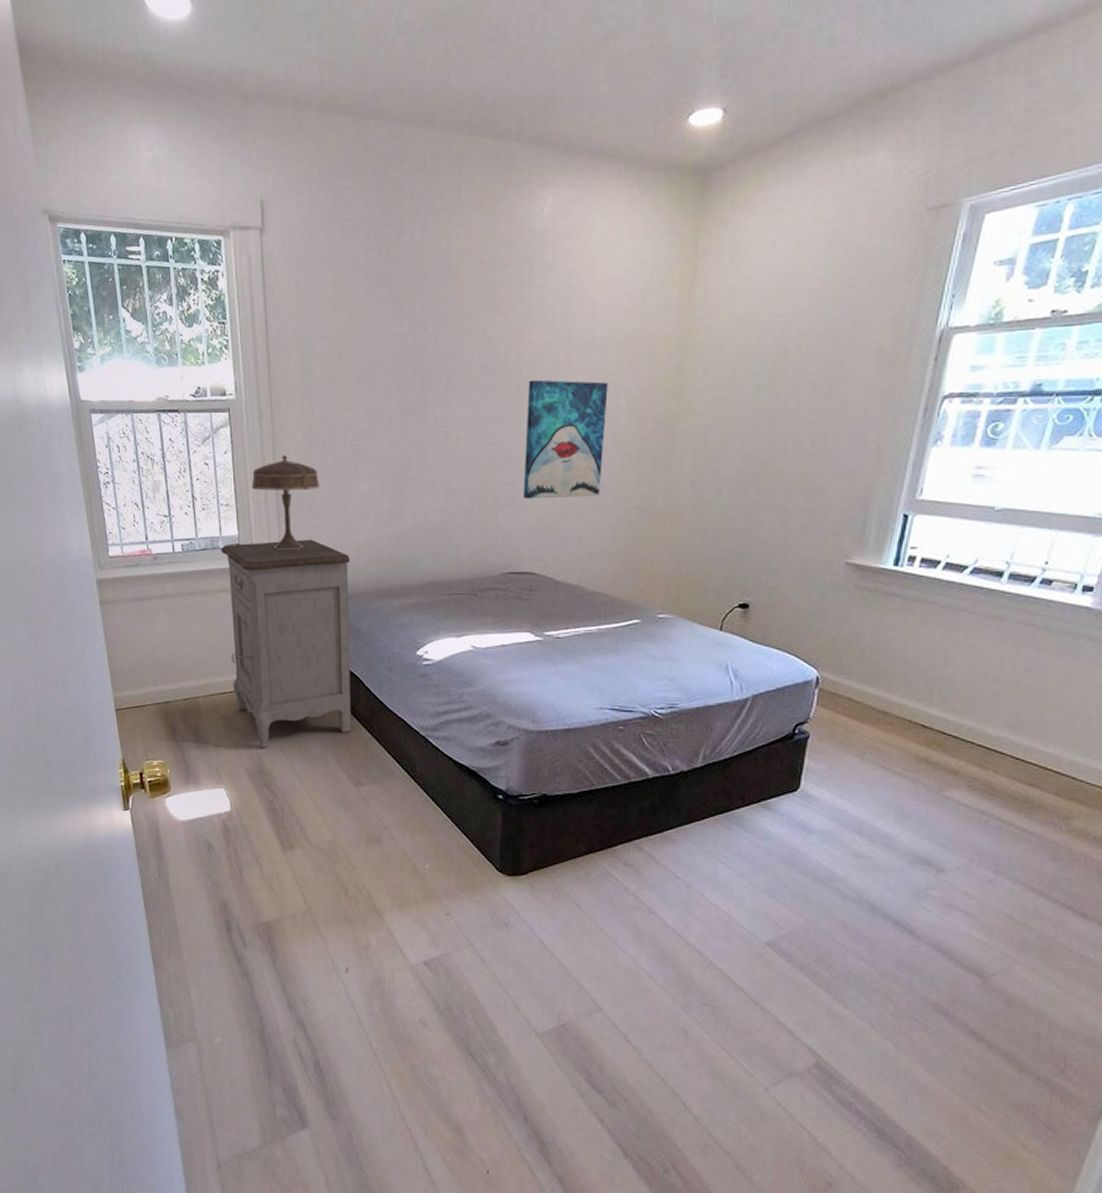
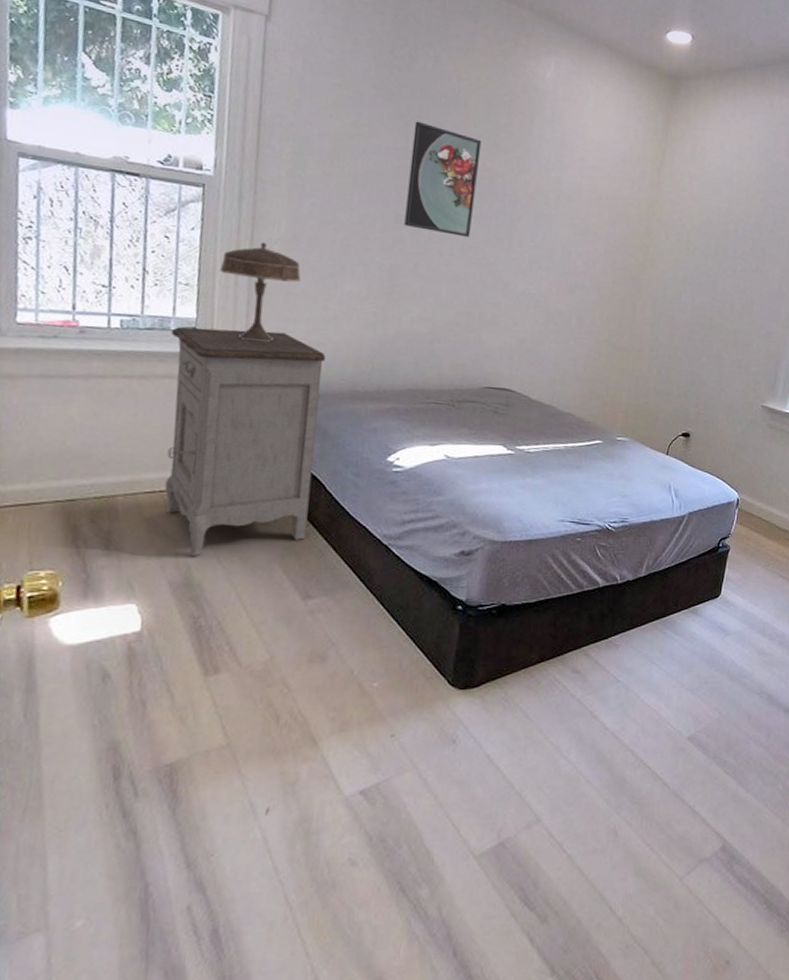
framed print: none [408,300,479,416] -> present [404,121,482,237]
wall art: present [524,379,608,500] -> none [508,215,590,327]

